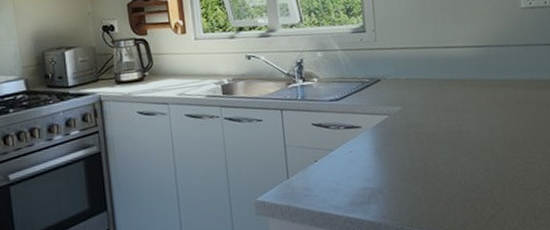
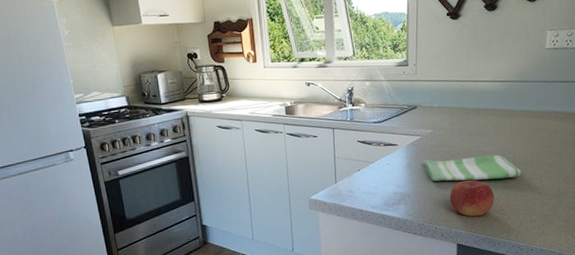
dish towel: none [394,134,514,172] -> present [423,155,521,182]
fruit: none [430,165,487,216] -> present [449,178,494,217]

